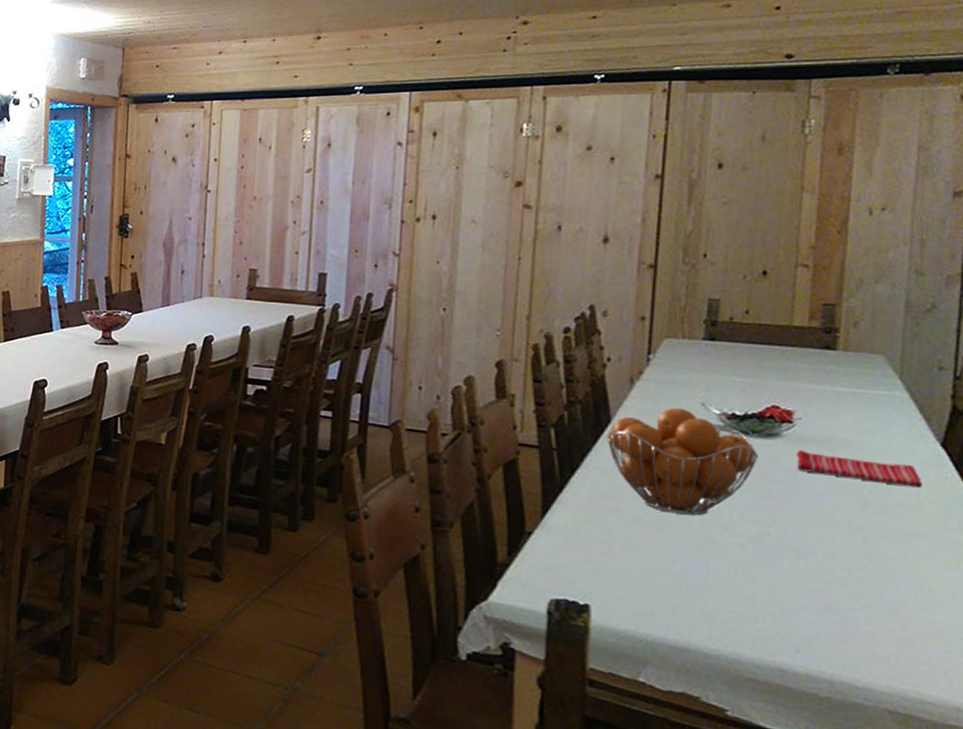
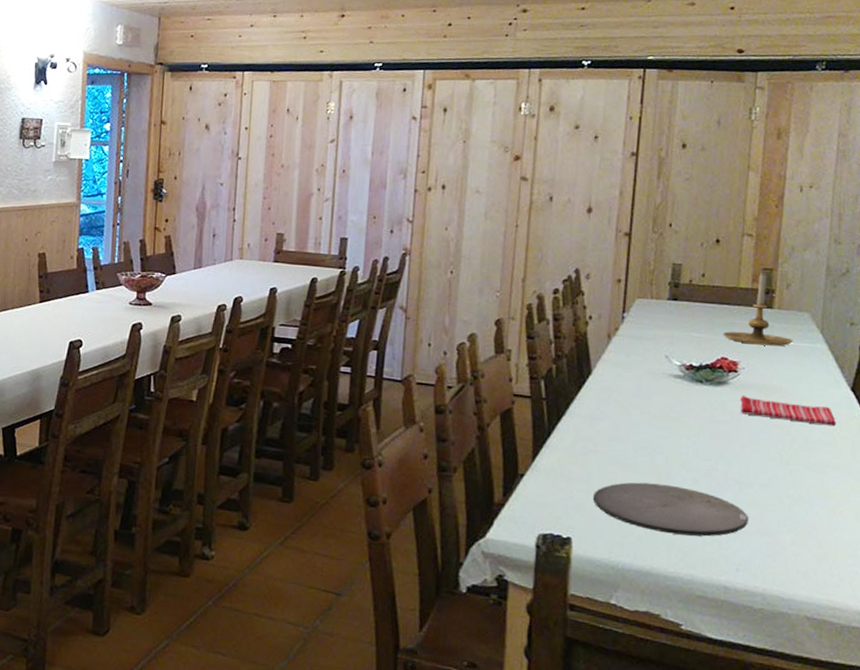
fruit basket: present [607,407,758,516] -> none [588,360,710,455]
plate: none [614,545,810,611] -> present [592,482,748,537]
candle holder: none [773,307,864,394] -> present [723,272,793,346]

